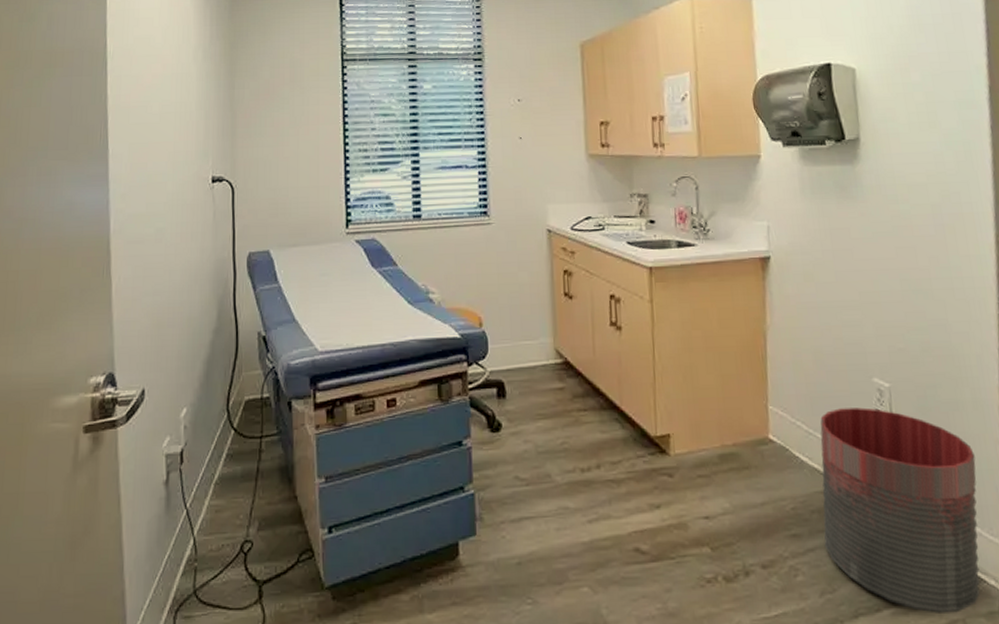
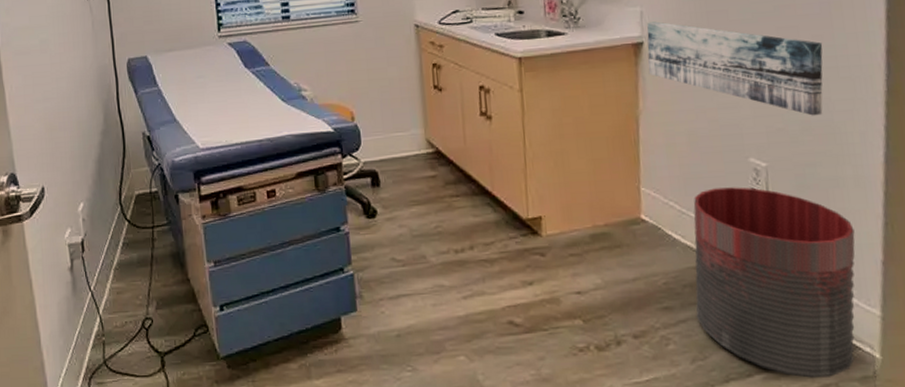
wall art: none [773,236,941,337] -> present [647,21,823,116]

